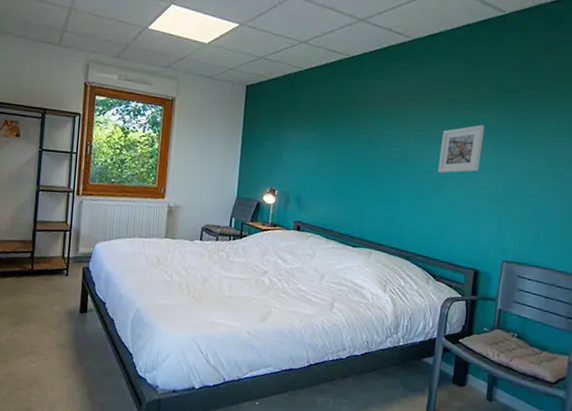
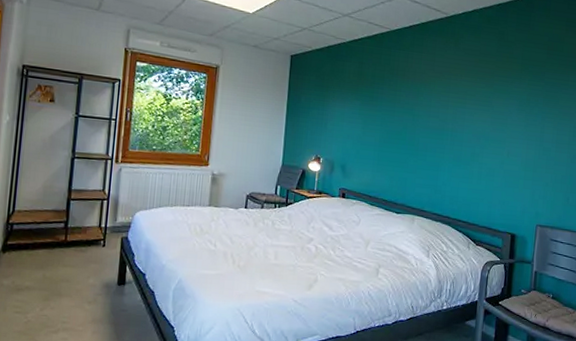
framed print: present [438,124,485,173] -> none [475,97,517,142]

